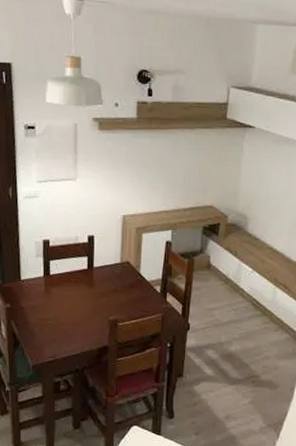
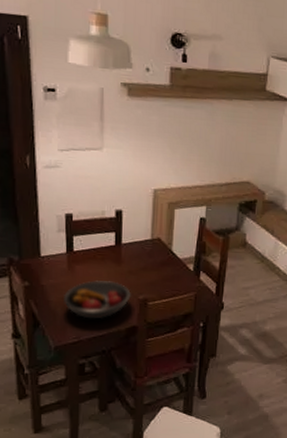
fruit bowl: none [41,302,102,340] -> present [64,280,131,320]

